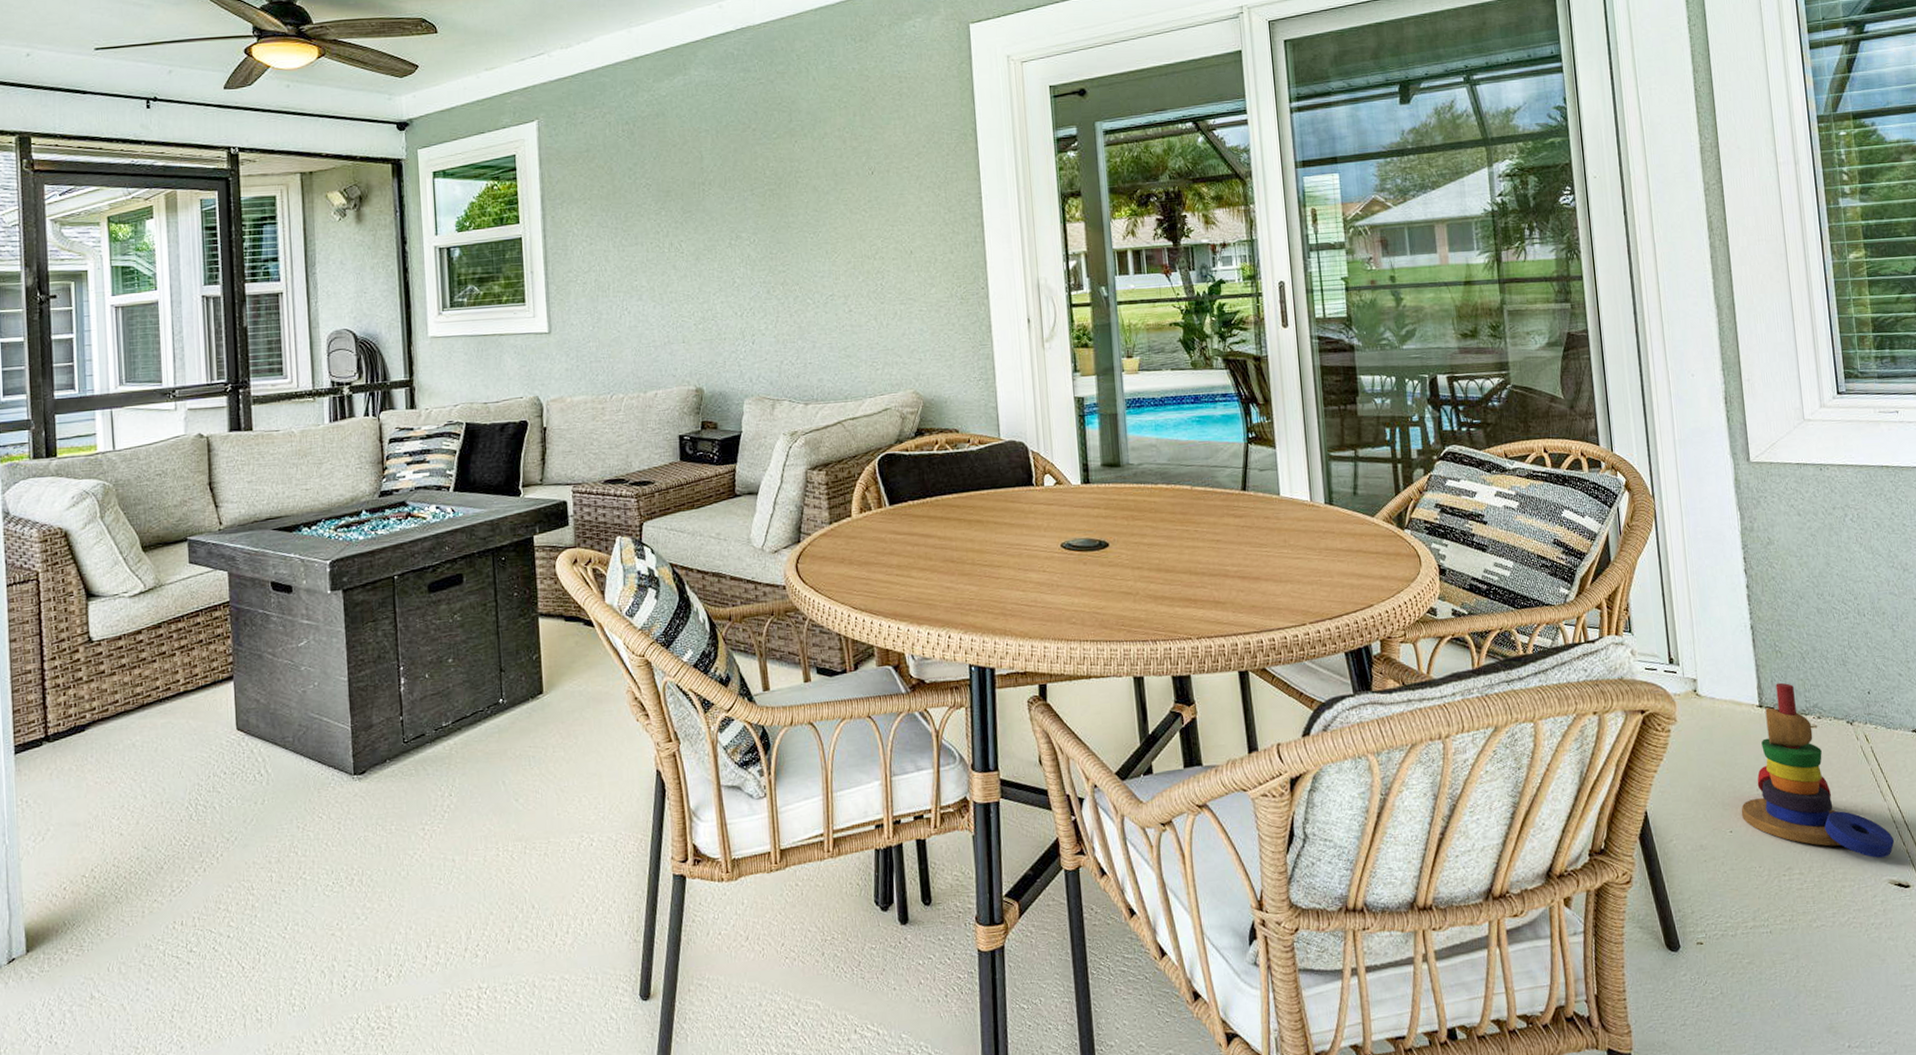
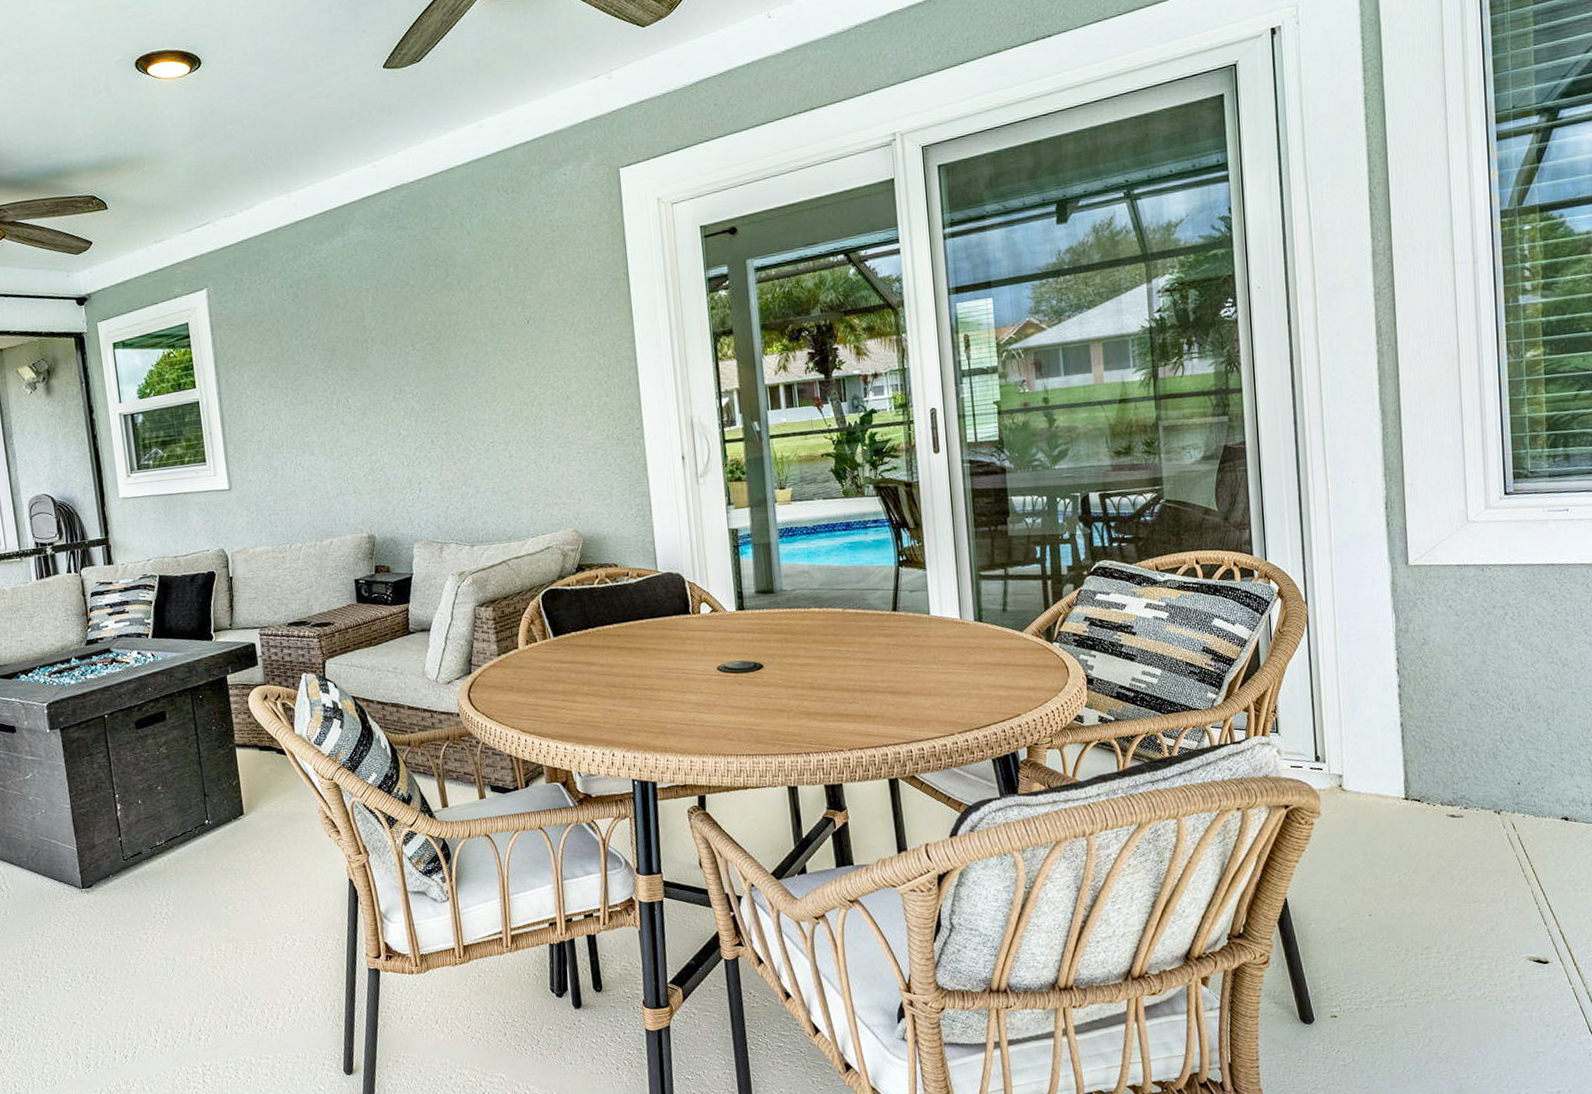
stacking toy: present [1741,682,1895,858] -> none [1381,776,1536,937]

